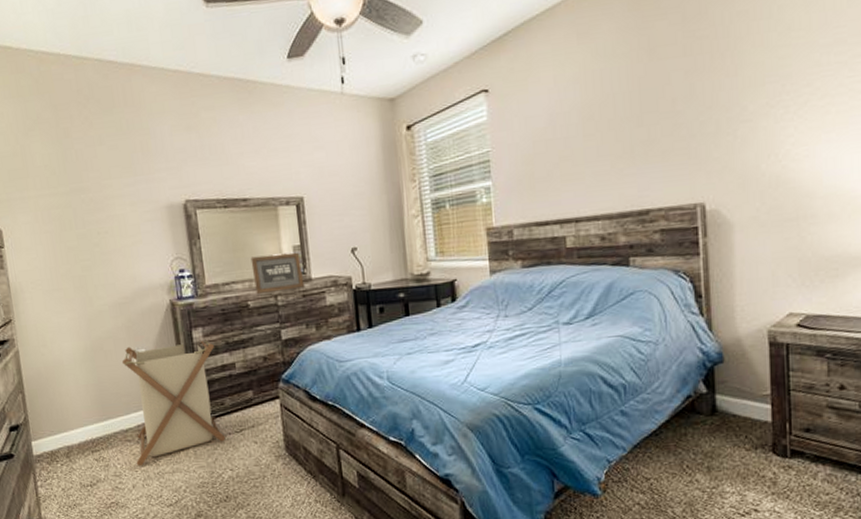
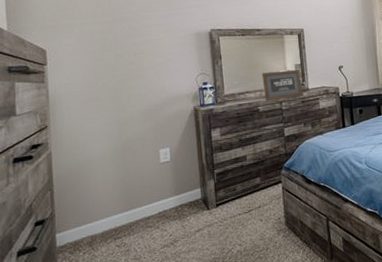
laundry basket: present [122,339,226,467] -> none [149,138,236,249]

